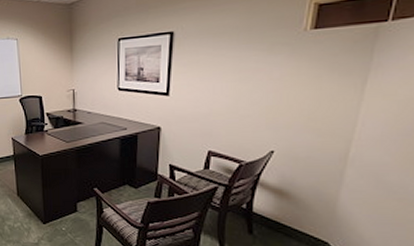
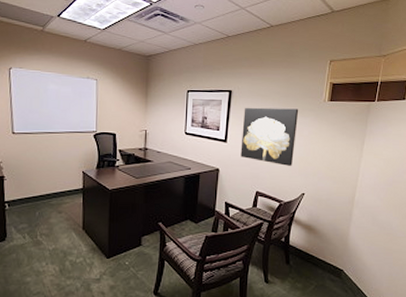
wall art: none [187,44,267,119] -> present [240,107,299,166]

